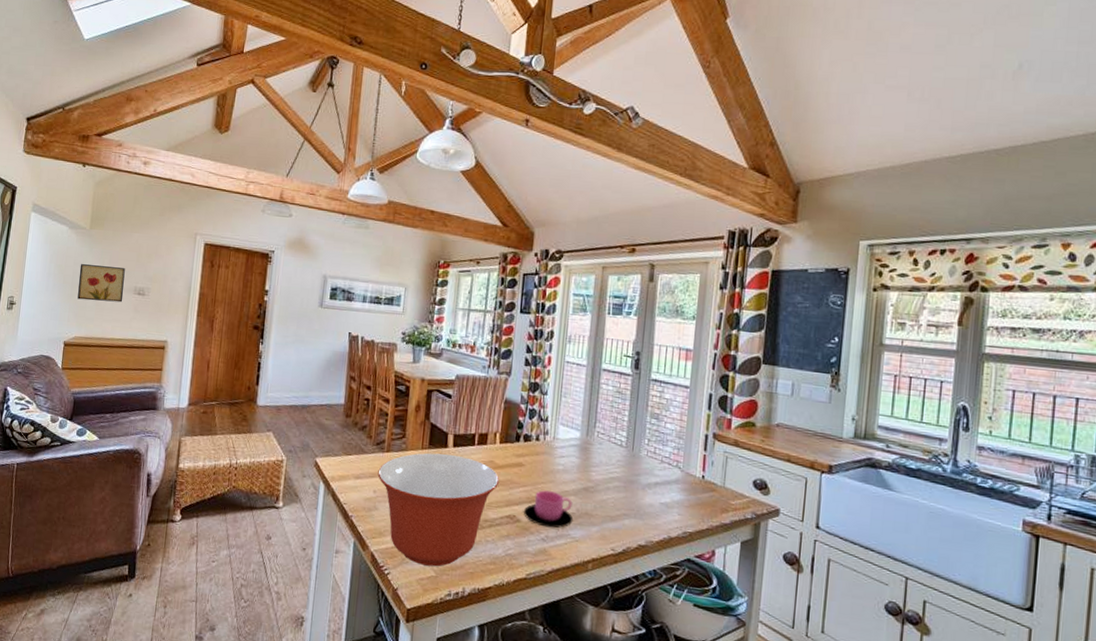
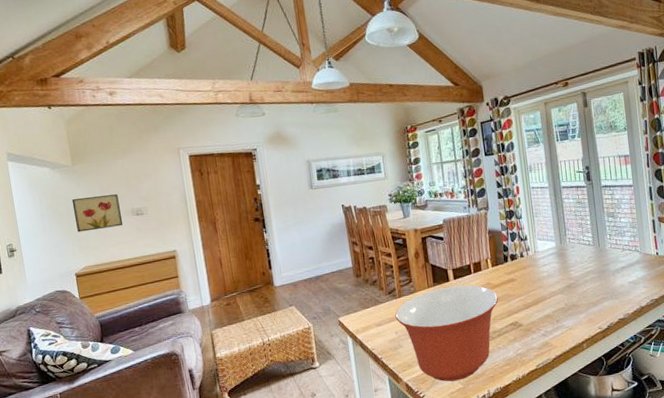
cup: present [524,490,574,529] -> none [523,294,564,325]

